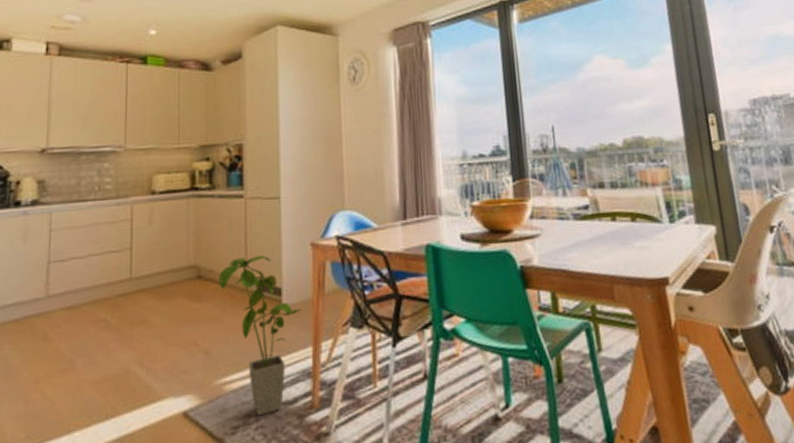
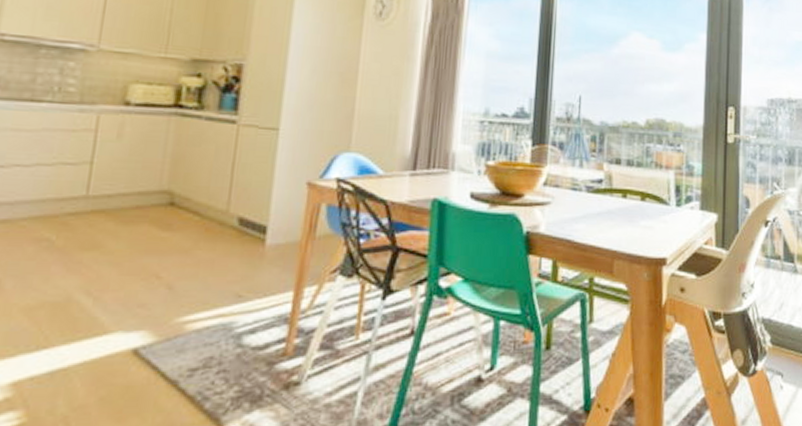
house plant: present [219,255,302,417] -> none [194,188,288,360]

